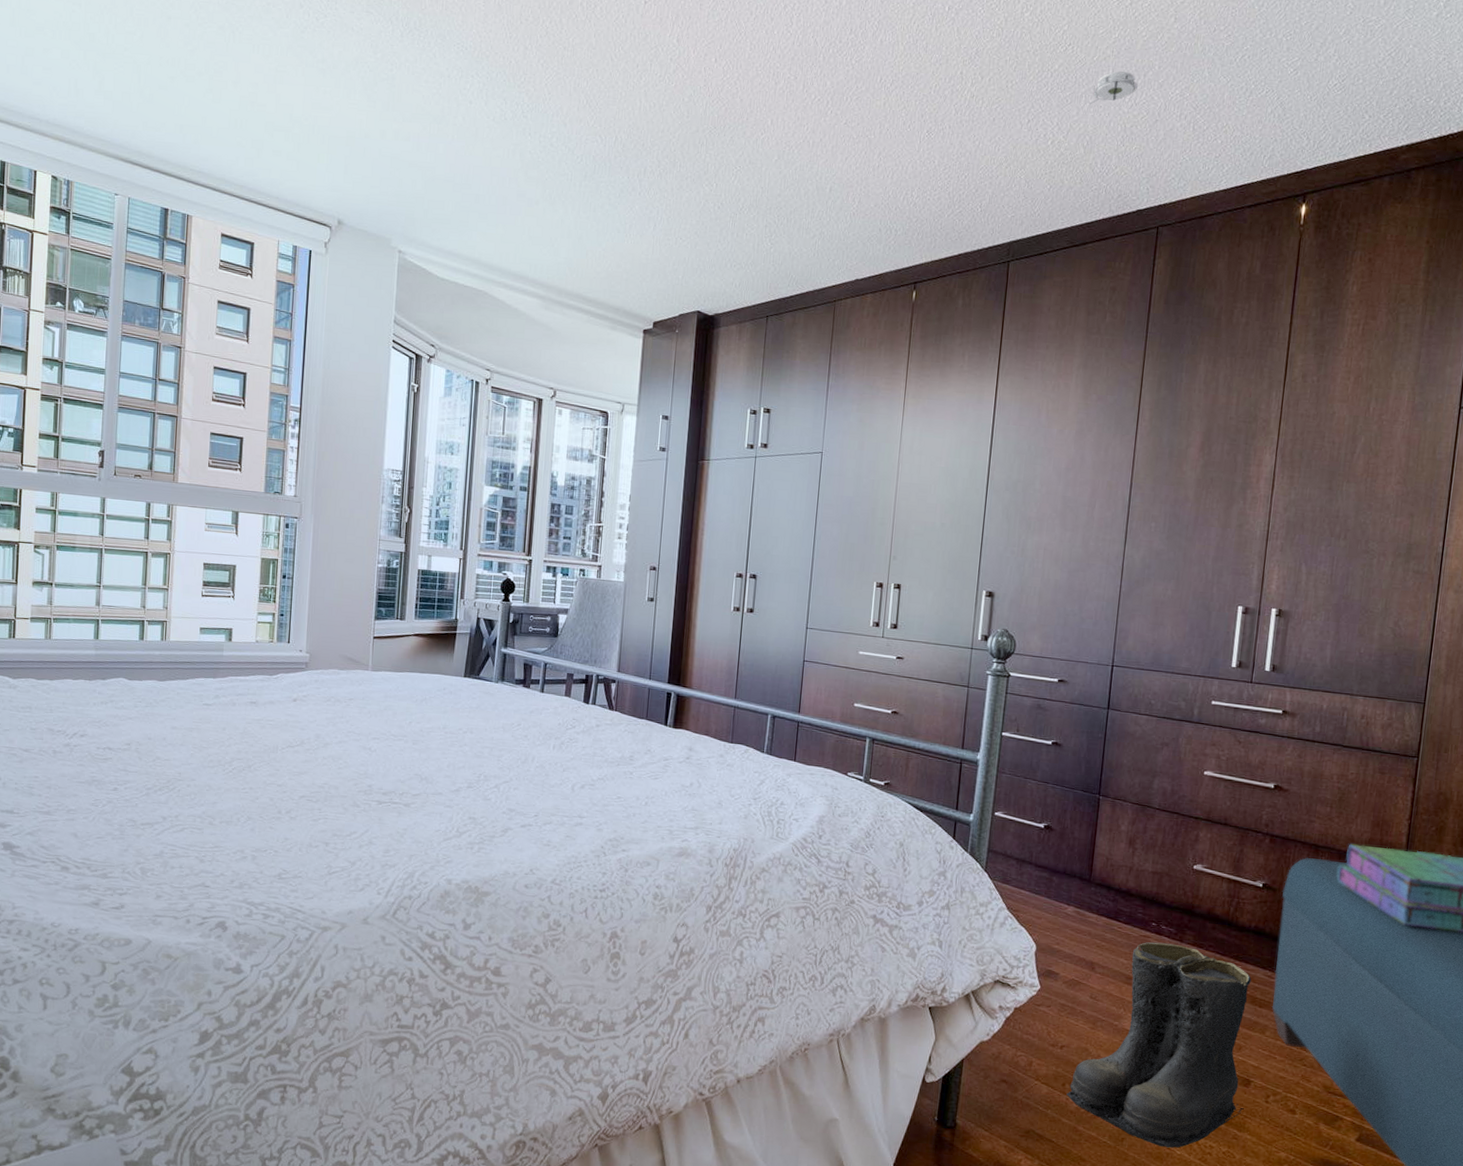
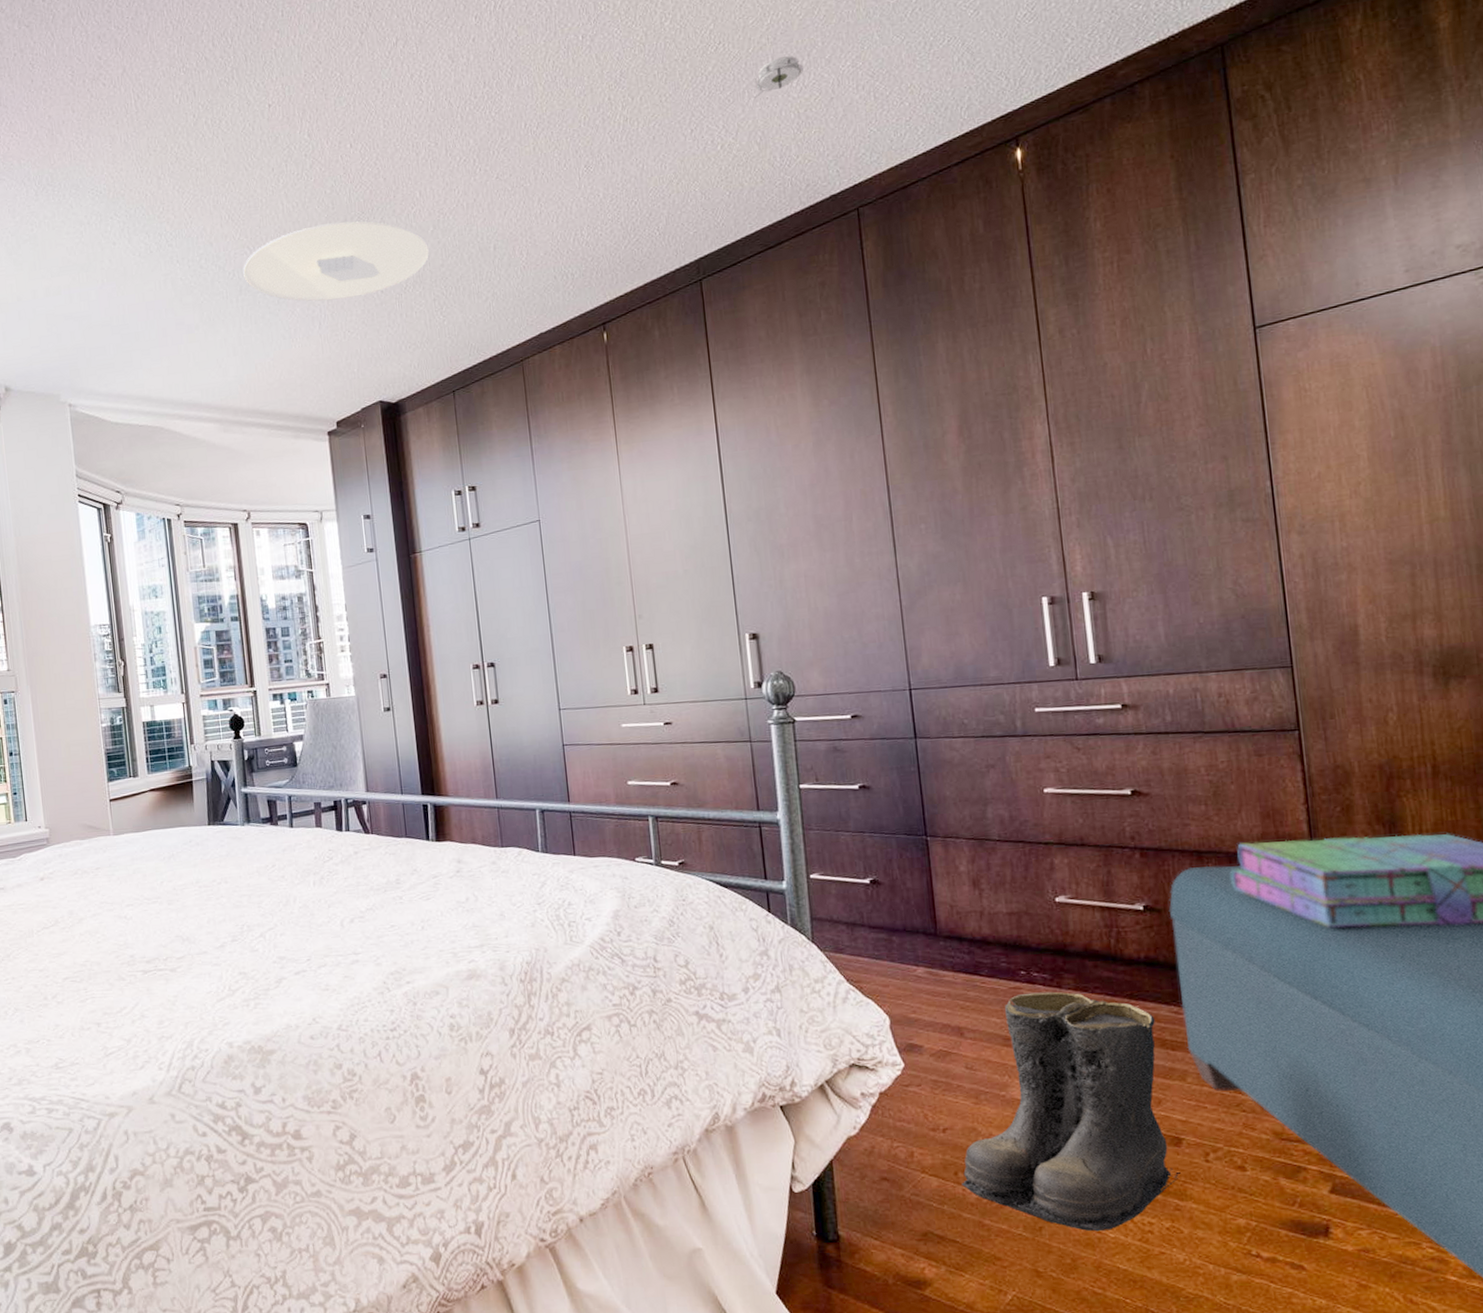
ceiling light: none [591,130,770,208] -> present [243,221,429,302]

